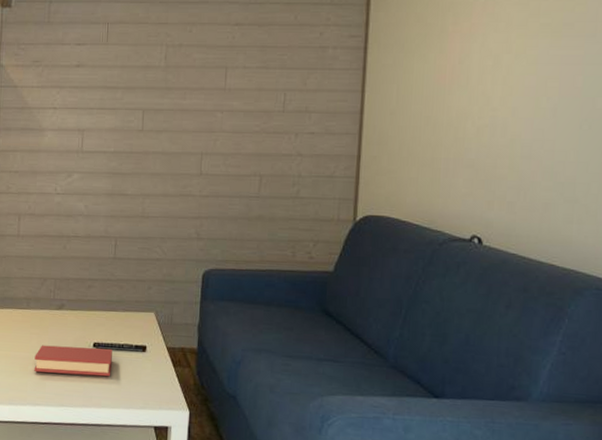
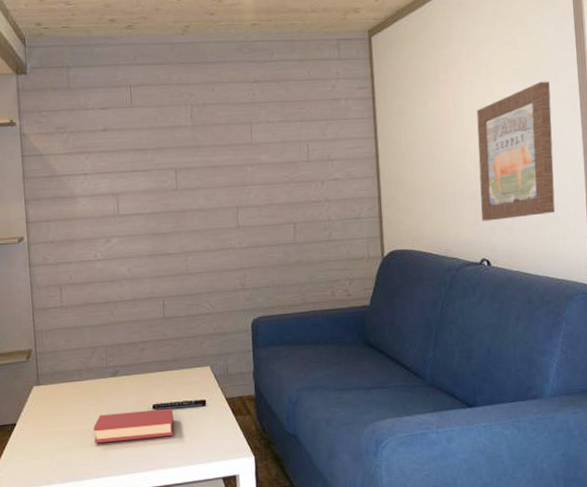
wall art: none [477,39,585,194] -> present [476,81,556,221]

